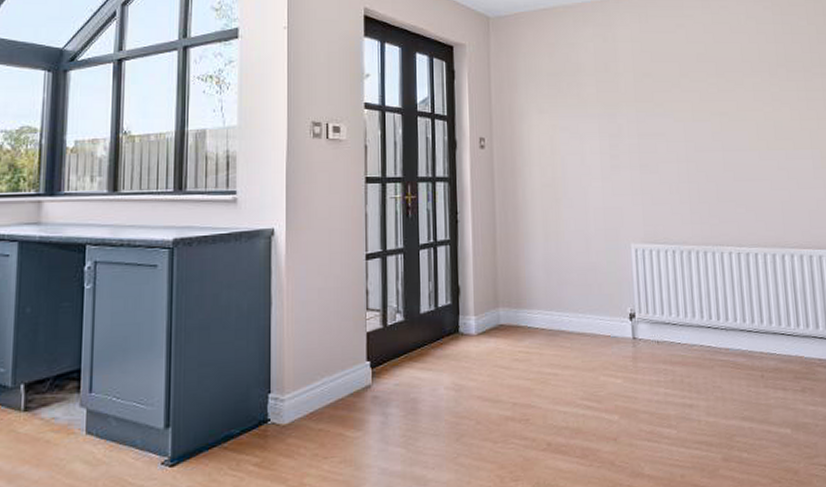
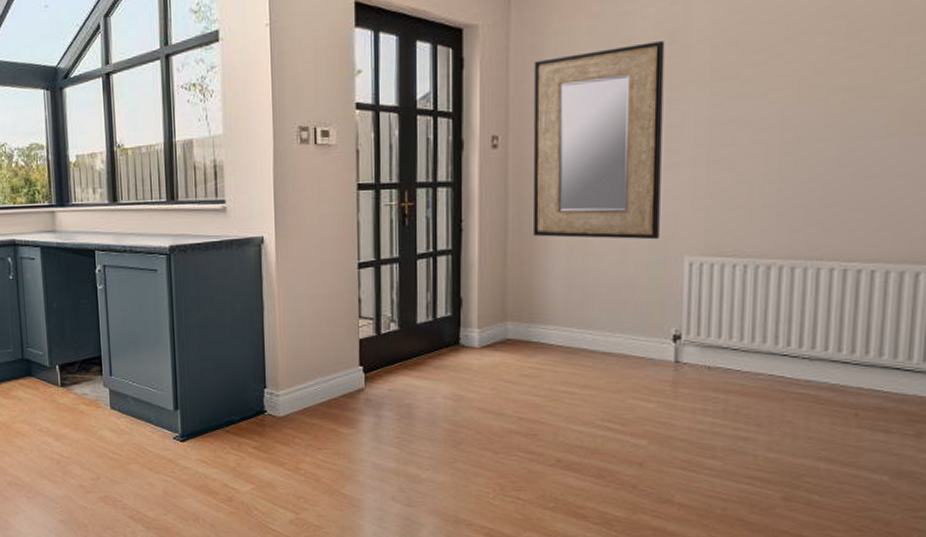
home mirror: none [509,69,612,230] -> present [532,41,665,240]

